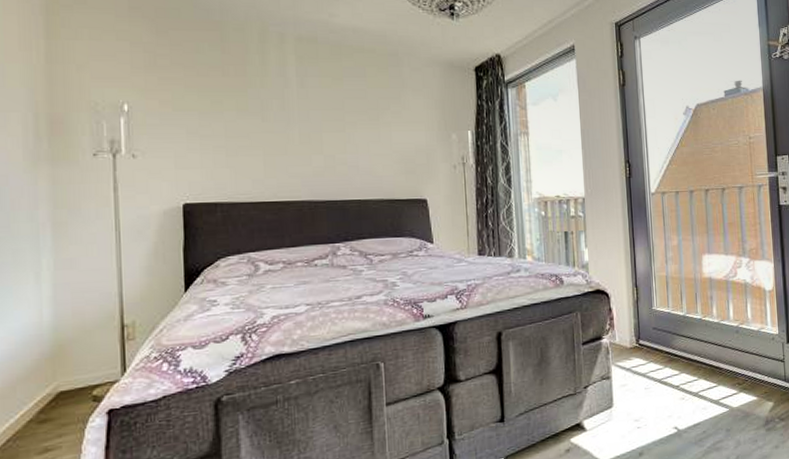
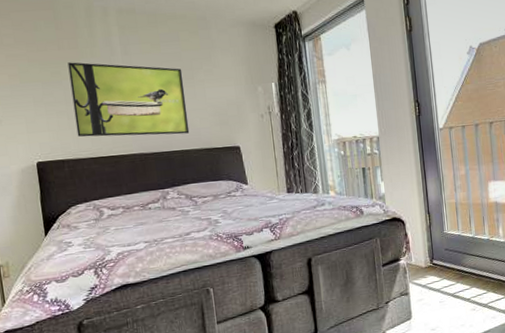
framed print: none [232,91,370,182] -> present [67,62,190,137]

